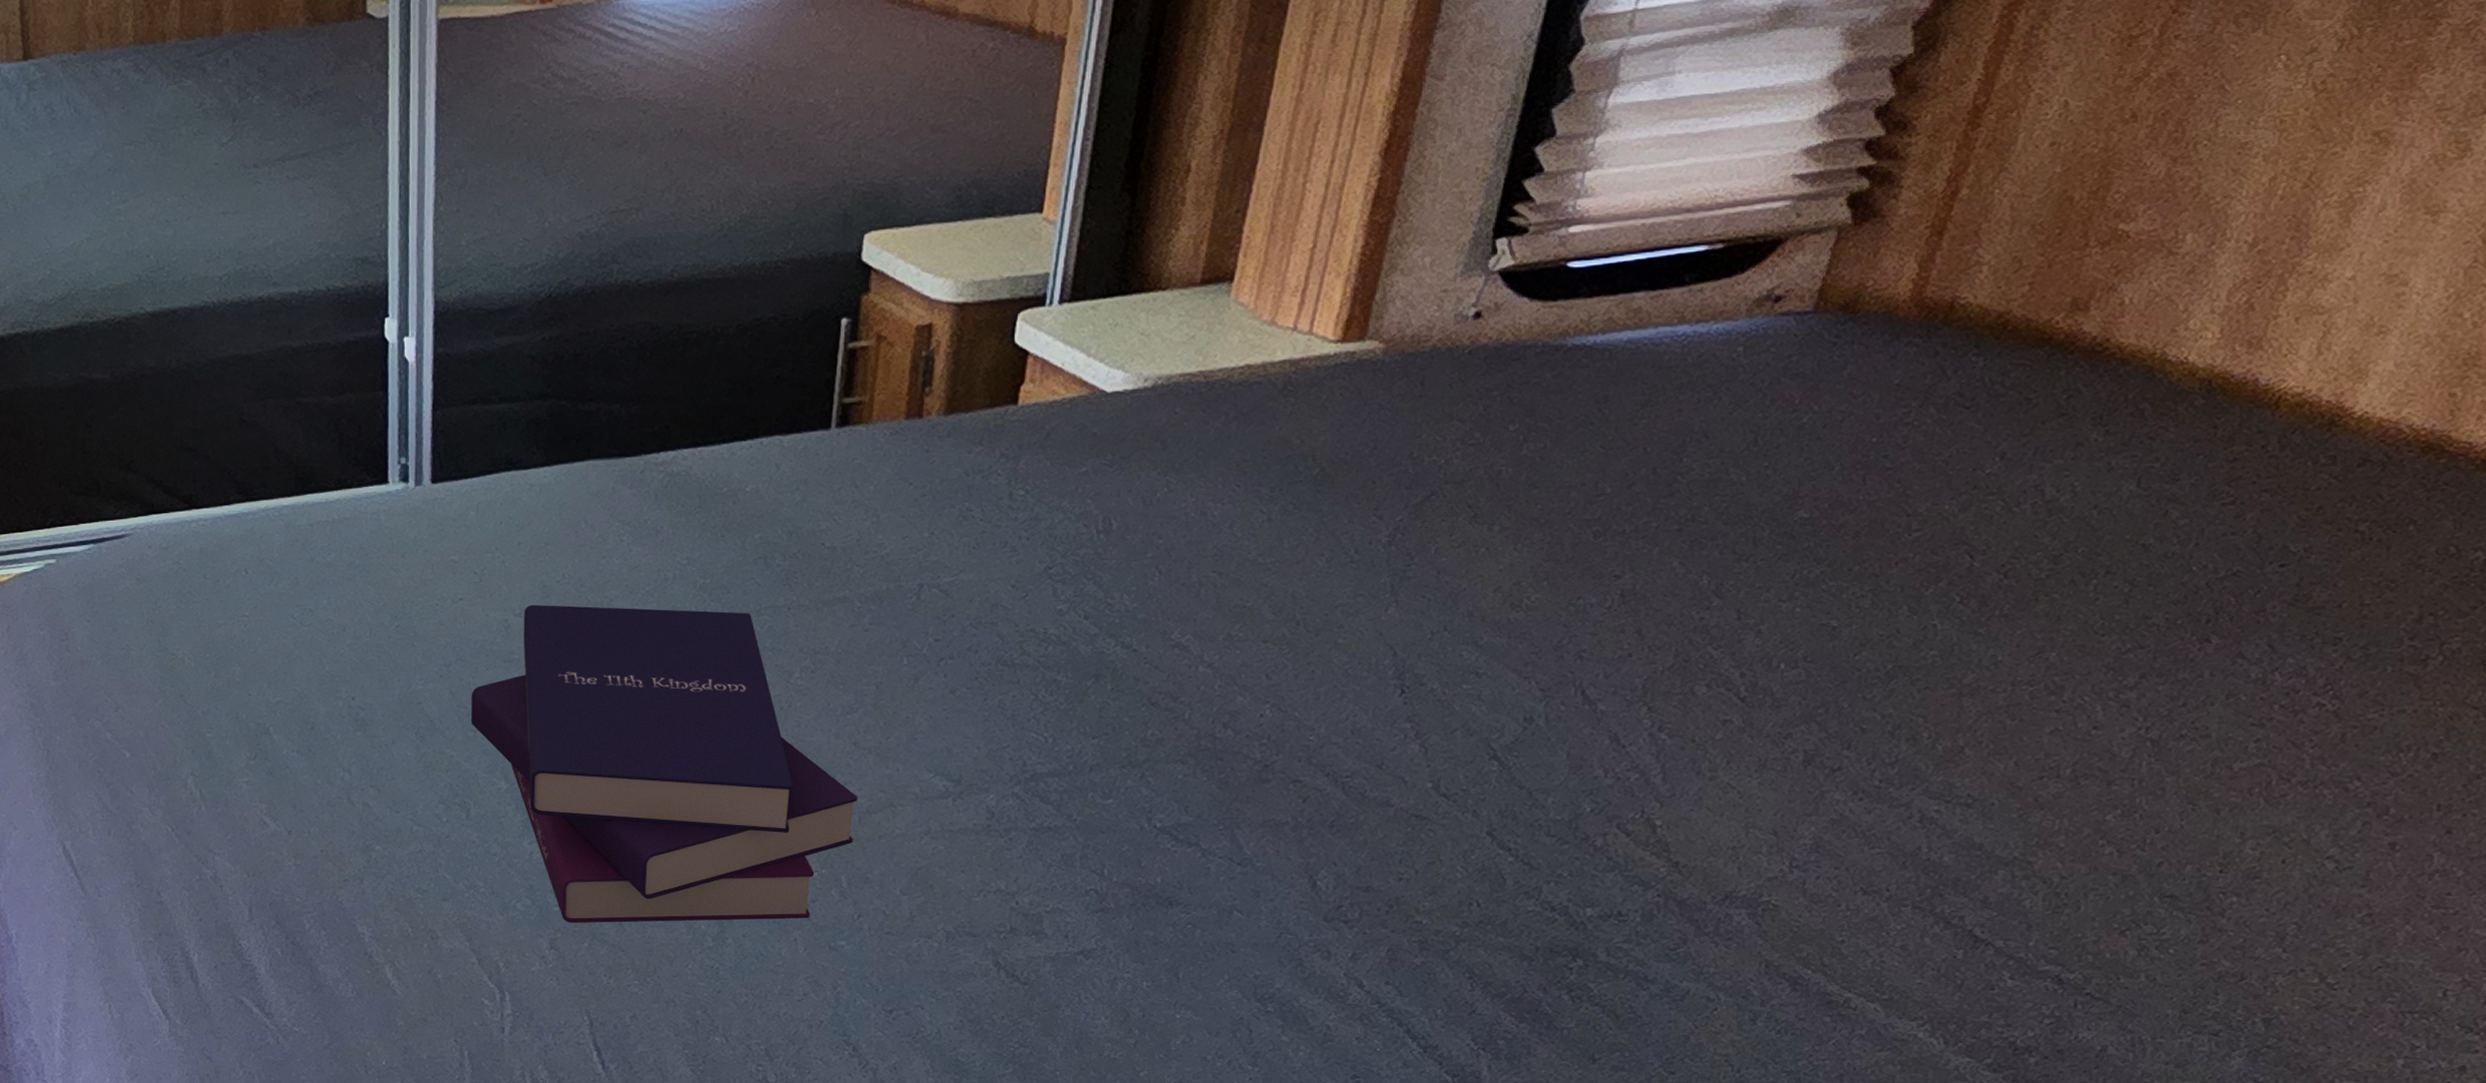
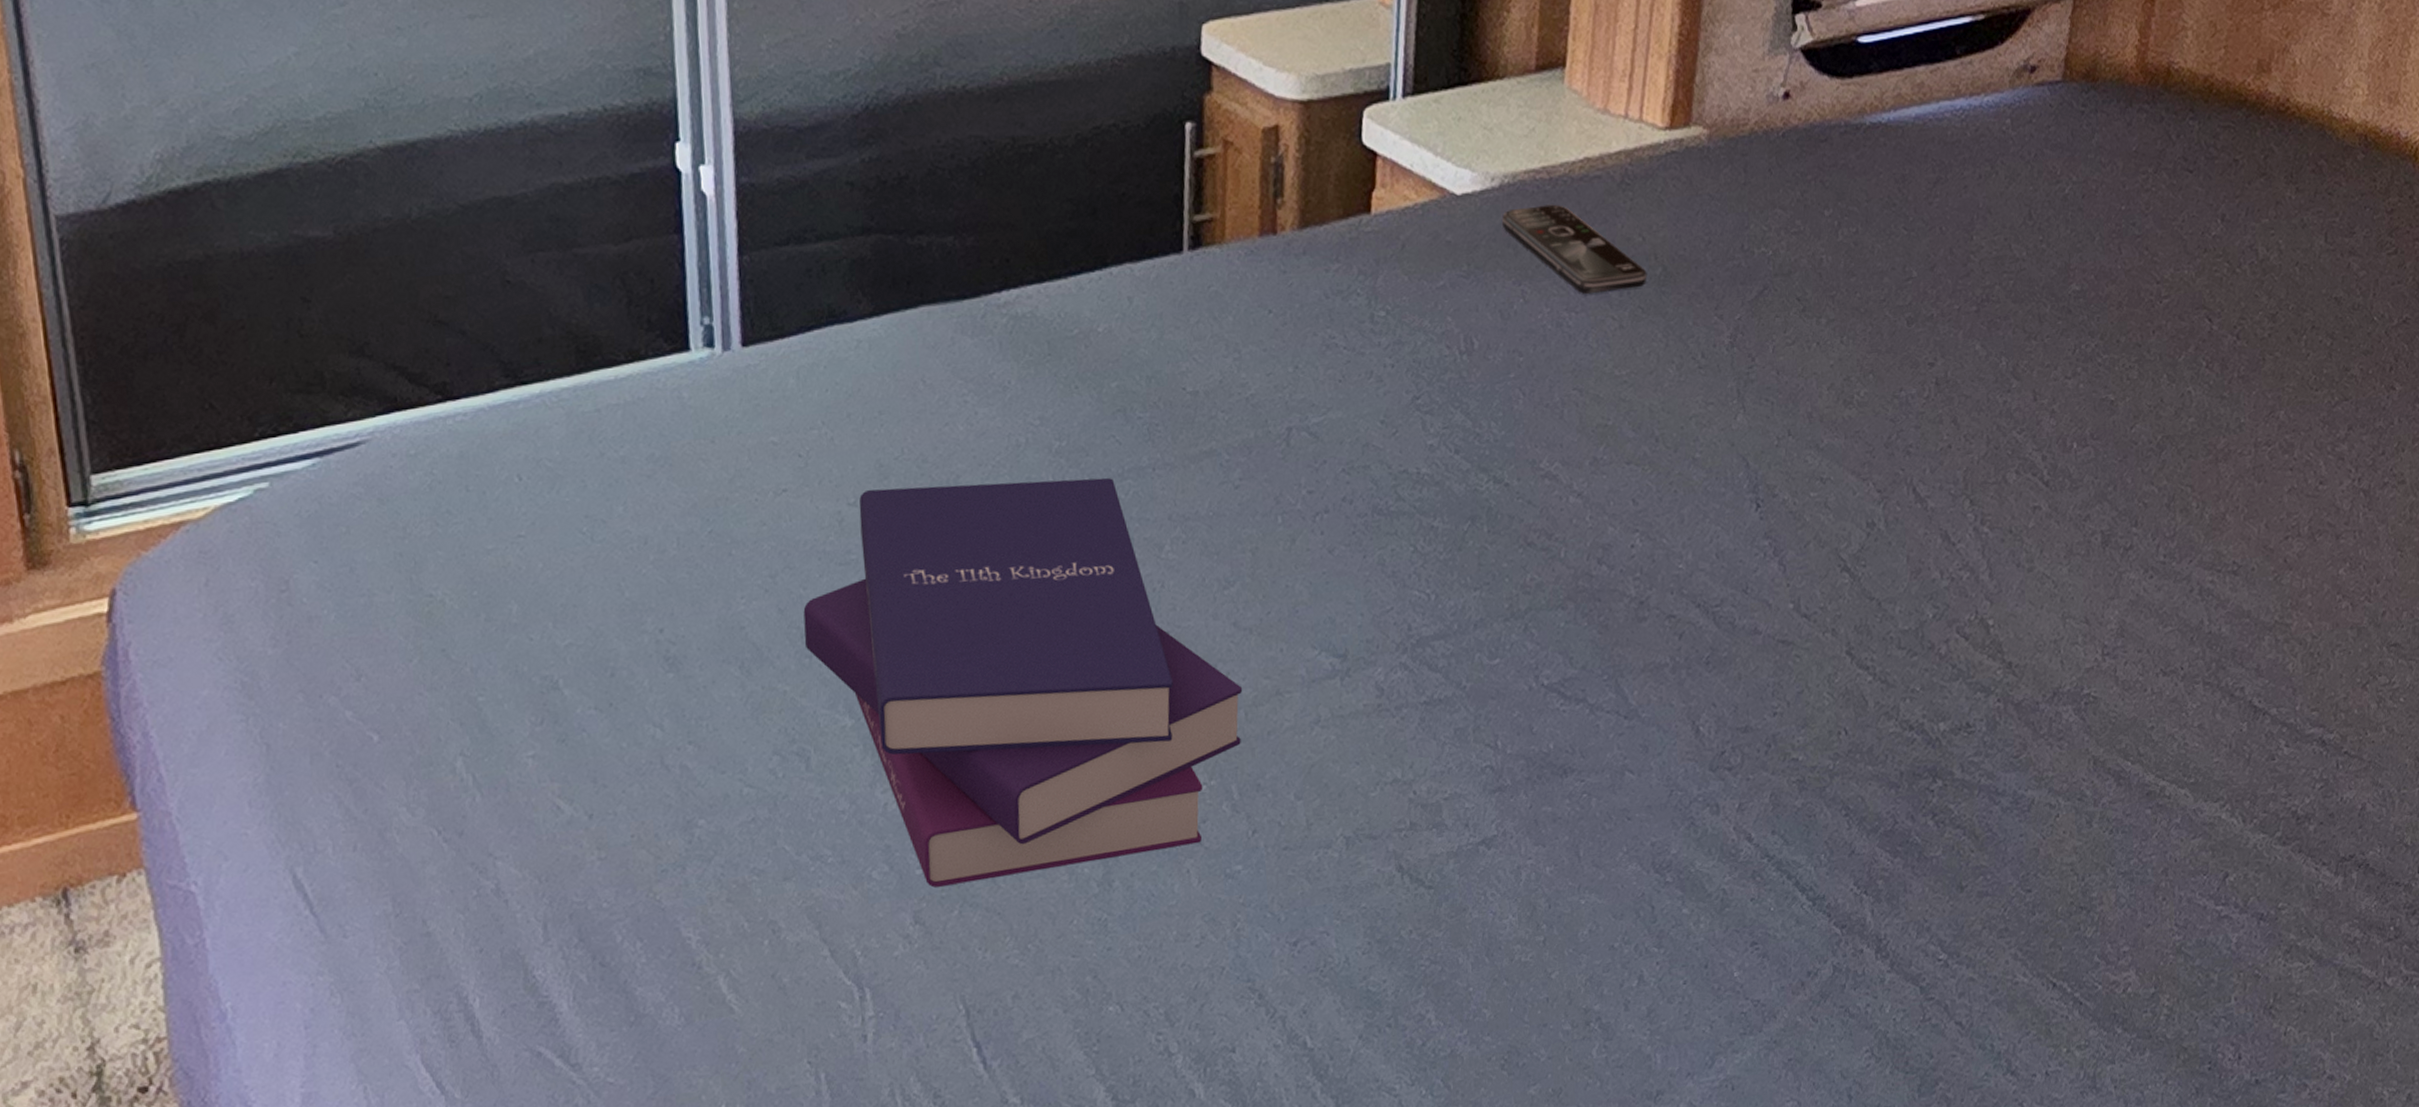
mobile phone: none [1151,405,1303,488] -> present [1501,204,1647,294]

